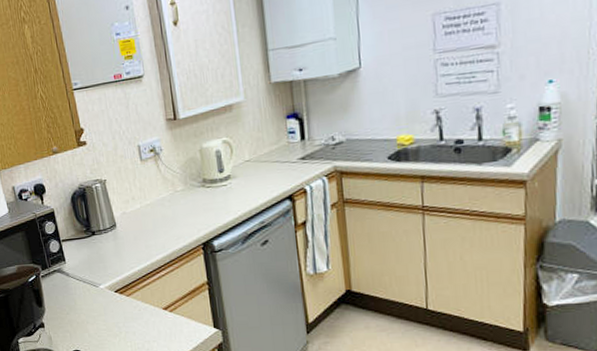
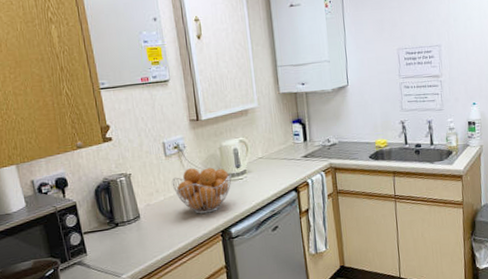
fruit basket: none [148,172,214,224] -> present [171,167,232,214]

